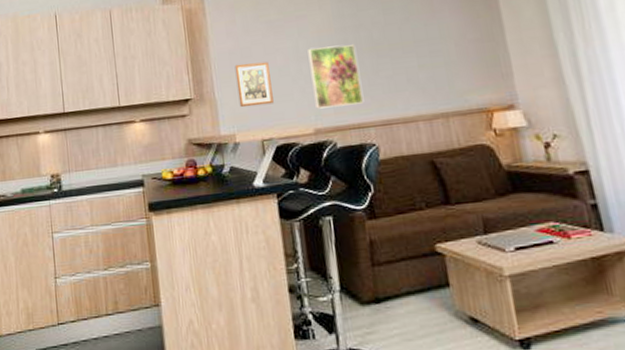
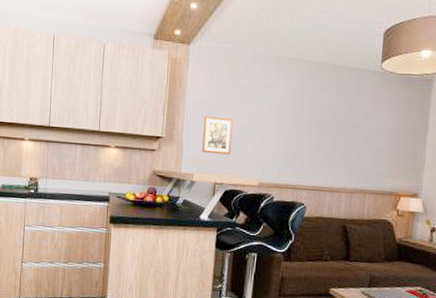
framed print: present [308,45,364,109] -> none [264,114,307,169]

